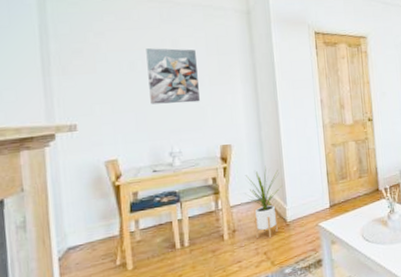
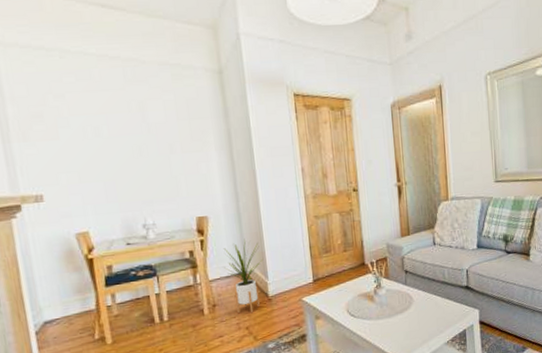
wall art: present [146,48,200,105] -> none [111,112,172,174]

